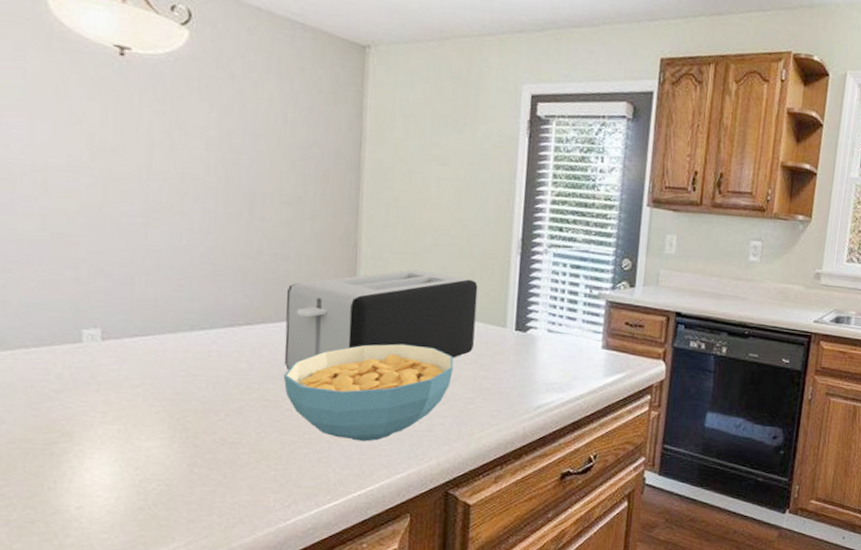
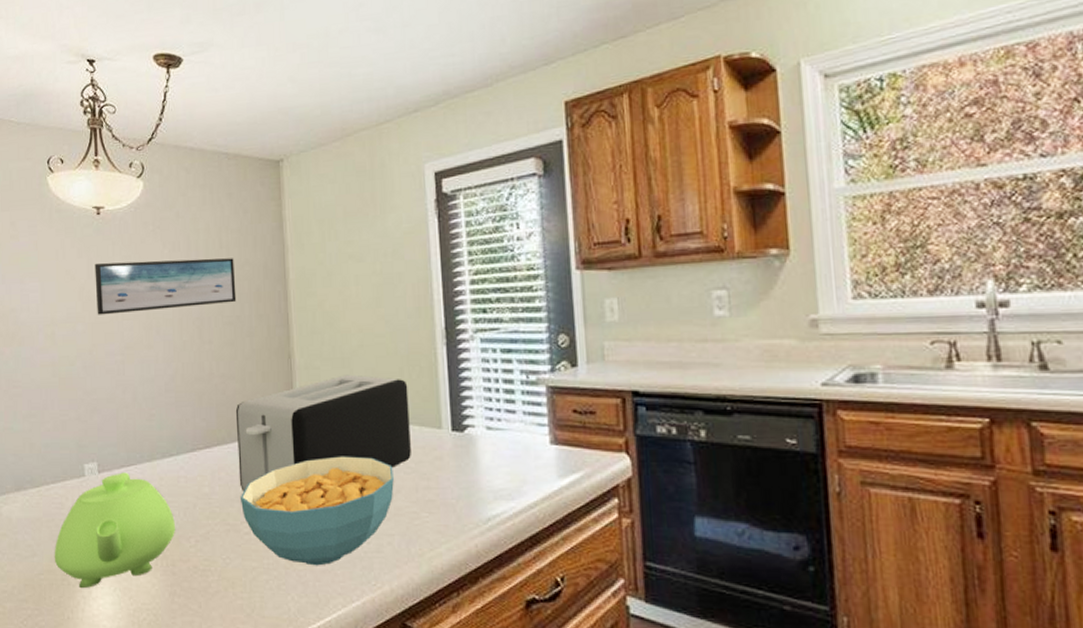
teapot: none [32,341,201,459] -> present [54,472,175,589]
wall art: none [111,110,300,183] -> present [95,258,237,315]

